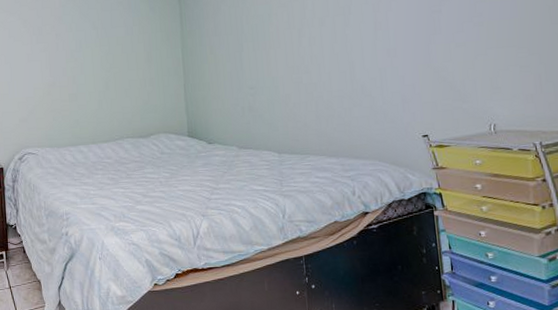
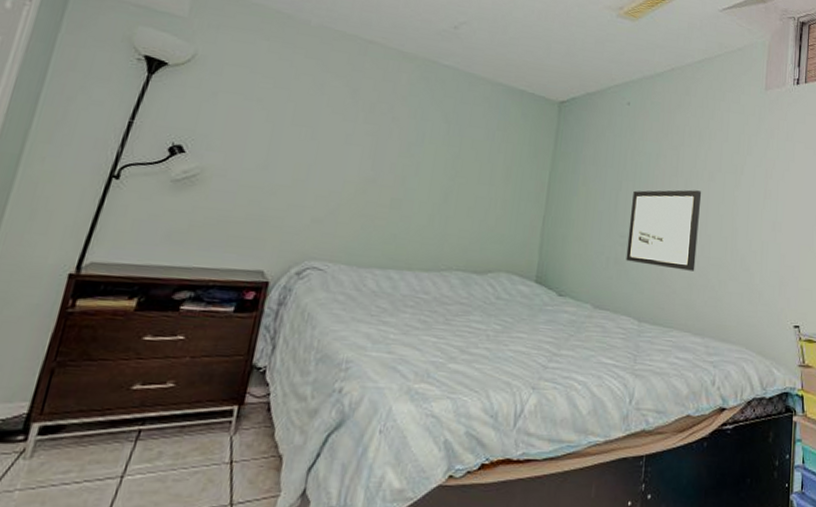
wall art: none [254,37,321,107] -> present [626,189,702,271]

